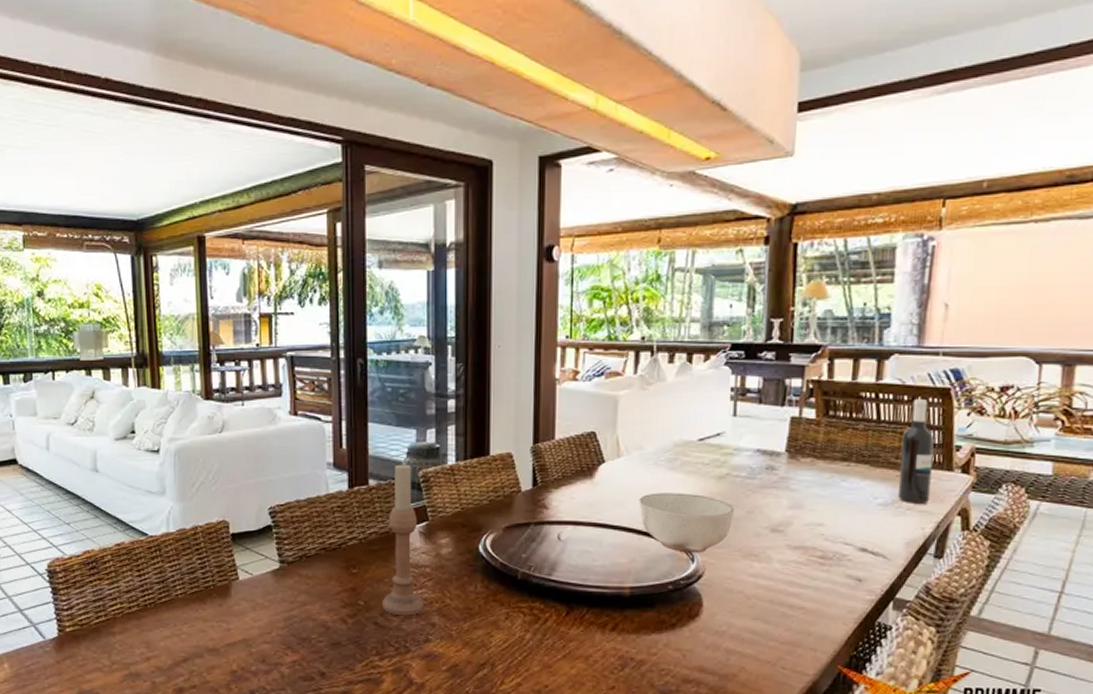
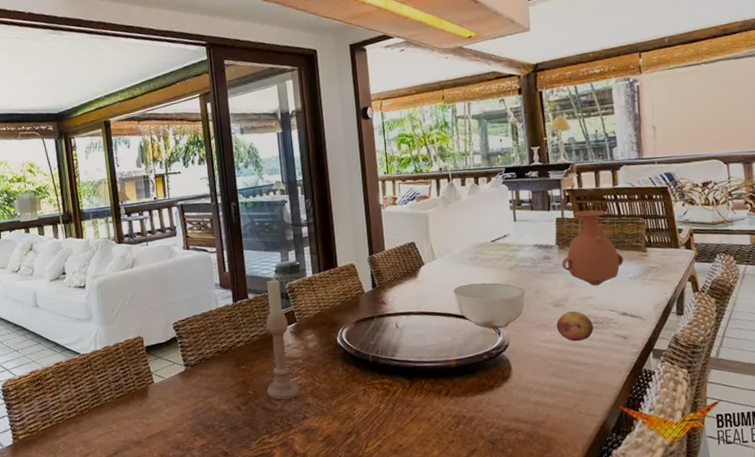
fruit: none [769,539,819,579] -> present [556,310,593,342]
vase: none [788,409,875,511] -> present [561,210,624,286]
wine bottle: present [897,398,935,503] -> none [638,196,666,275]

